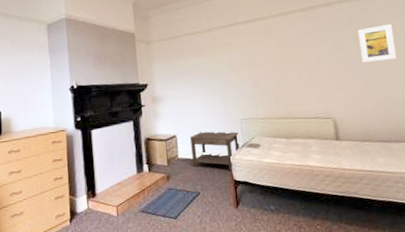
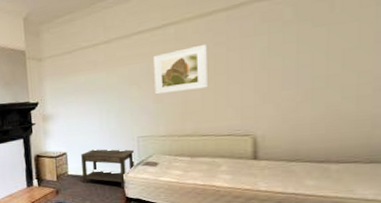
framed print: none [248,37,294,80] -> present [152,44,207,95]
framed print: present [357,24,396,63] -> none [304,17,359,70]

